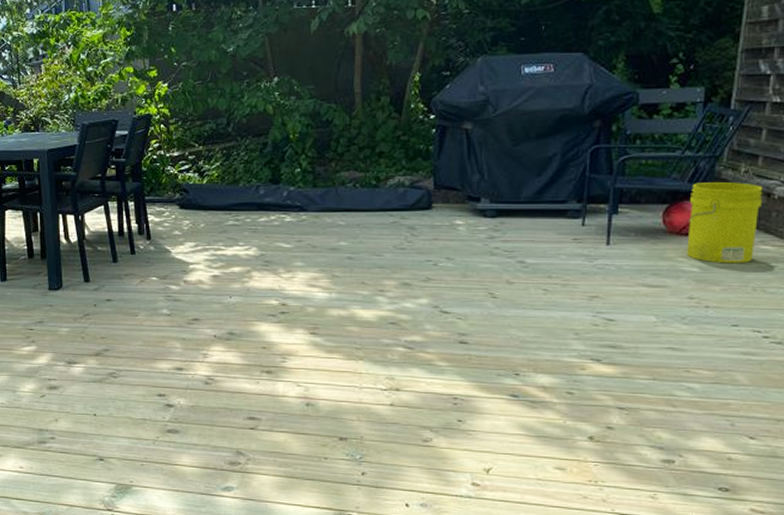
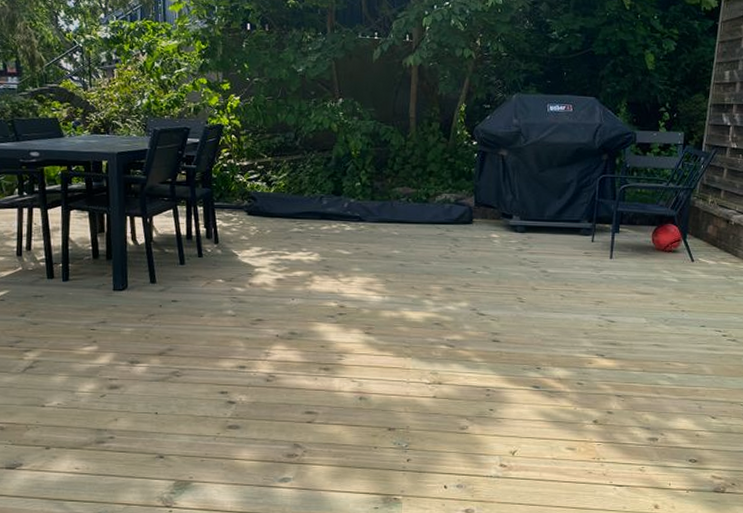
bucket: present [687,182,763,264] -> none [669,209,724,276]

